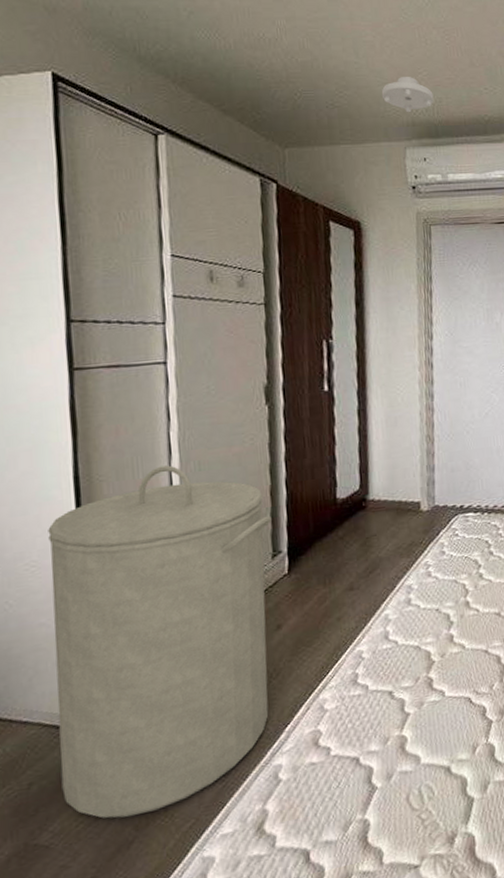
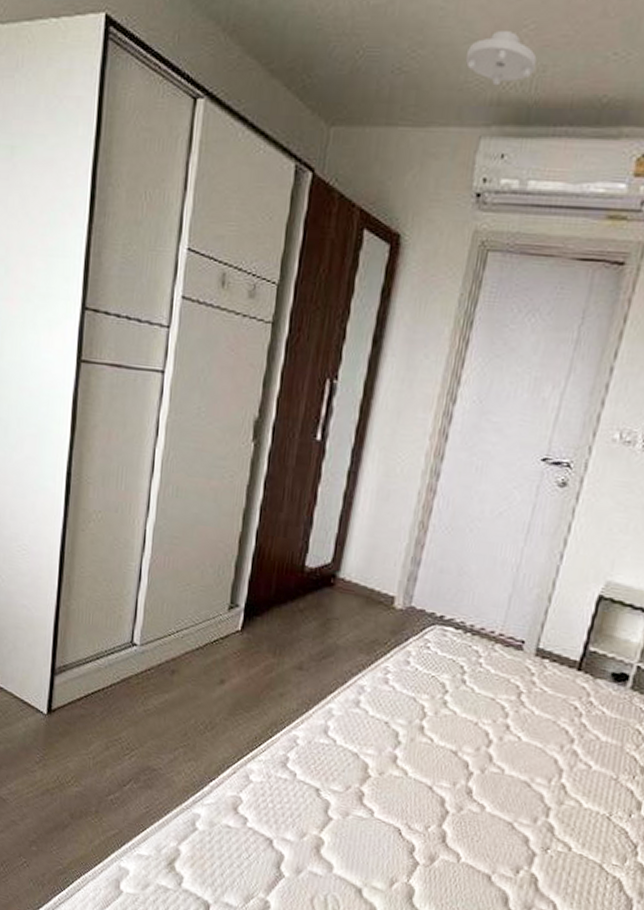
laundry hamper: present [48,465,271,819] -> none [21,482,235,809]

